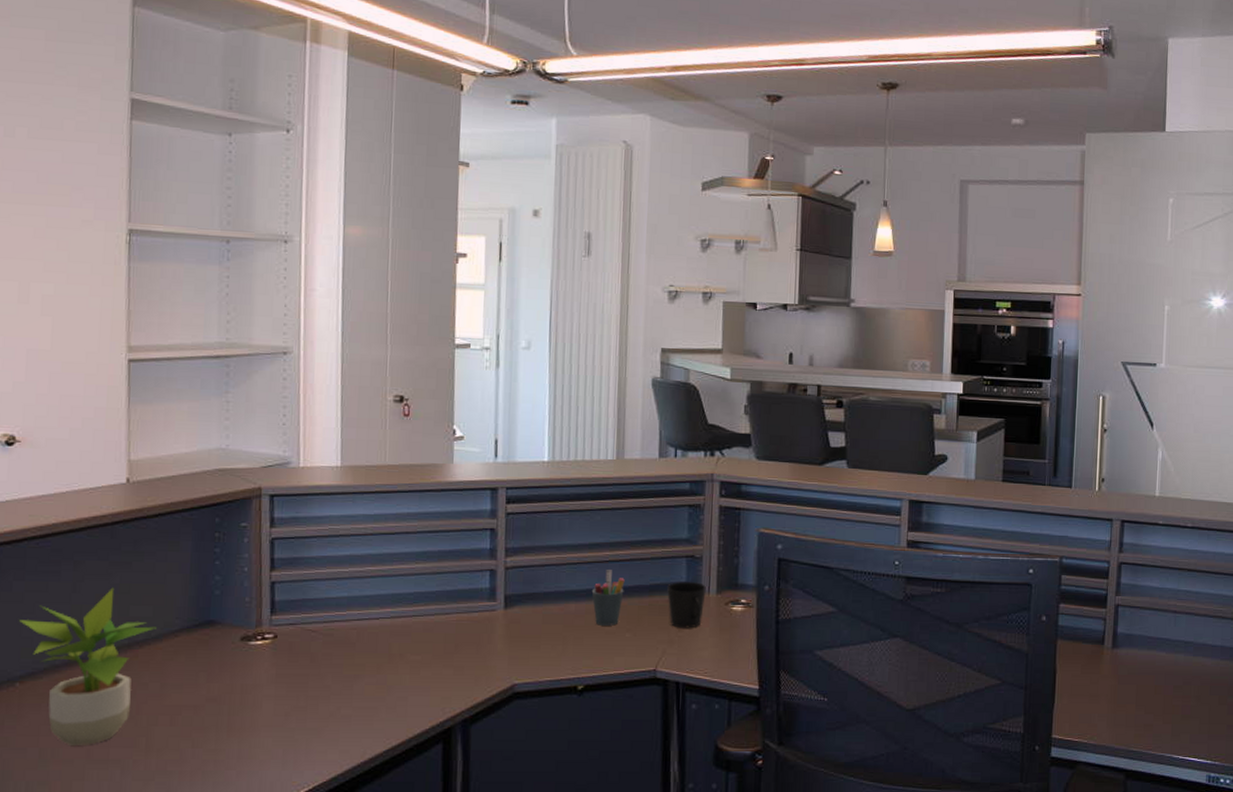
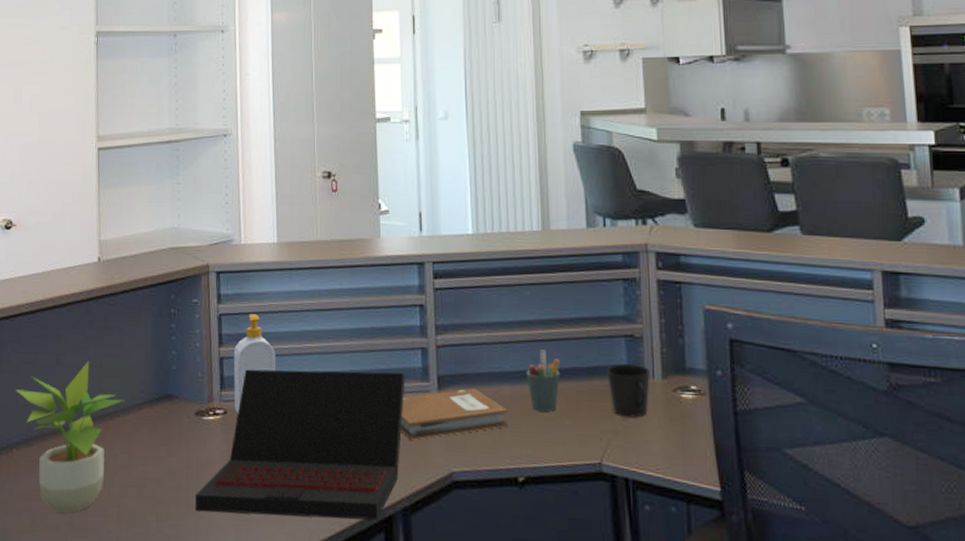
laptop: none [237,593,472,735] -> present [194,369,405,520]
soap bottle: none [285,538,335,637] -> present [233,314,277,413]
notebook: none [464,606,572,656] -> present [400,388,509,440]

